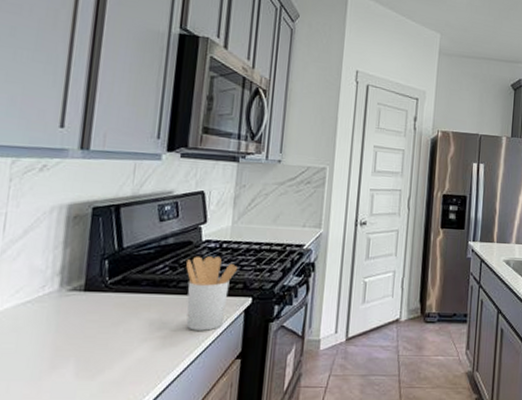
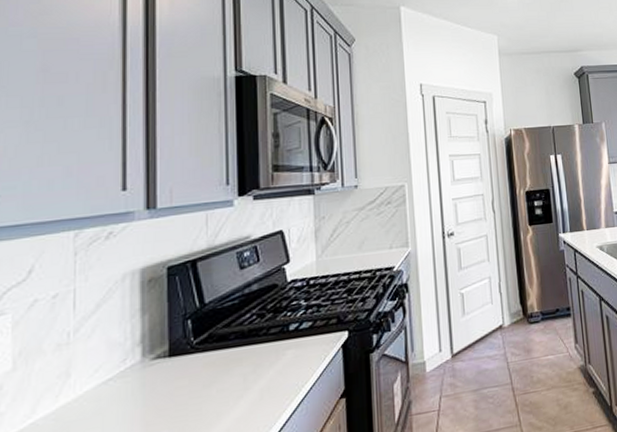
utensil holder: present [186,256,237,331] -> none [274,295,328,377]

